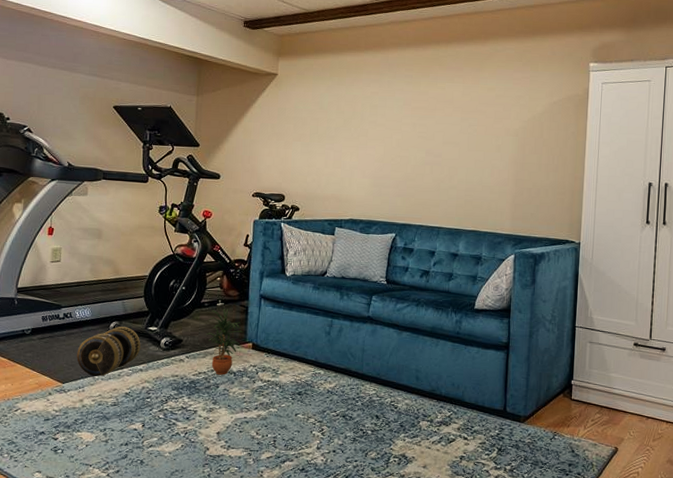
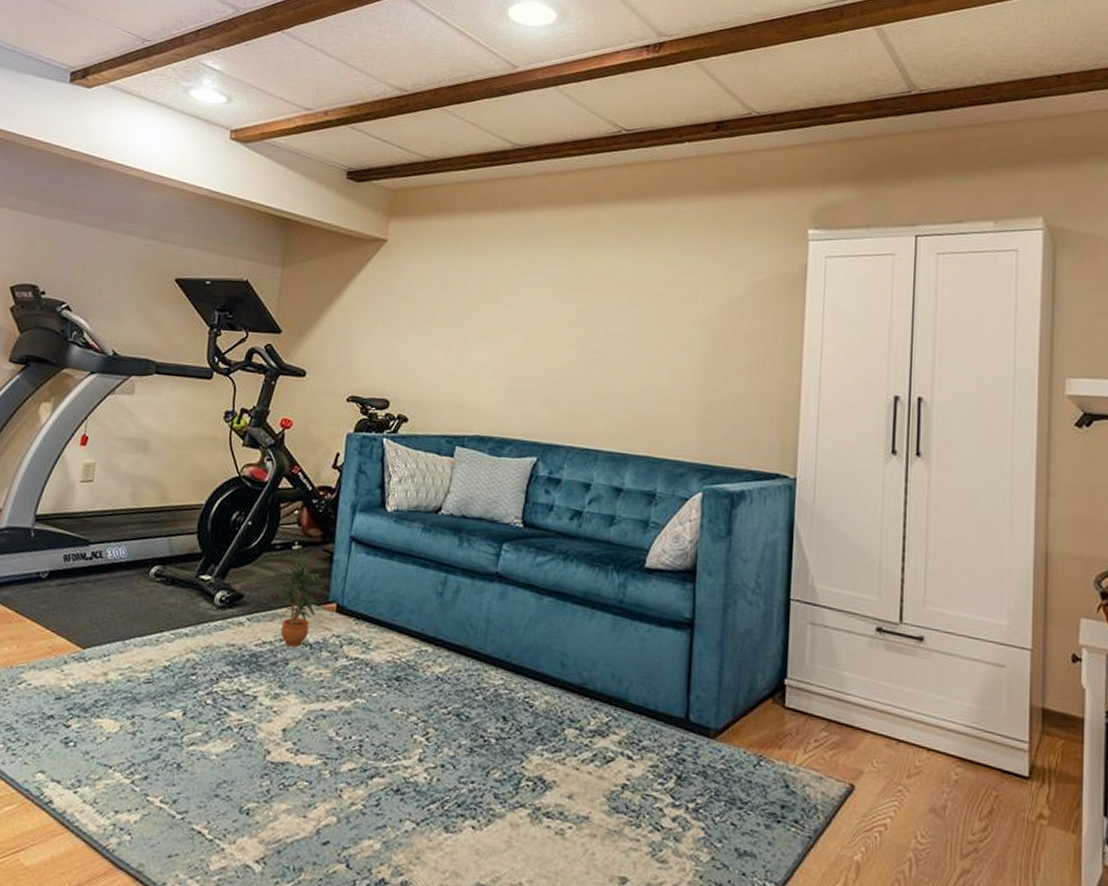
dumbbell: present [77,326,141,376] -> none [104,573,189,641]

